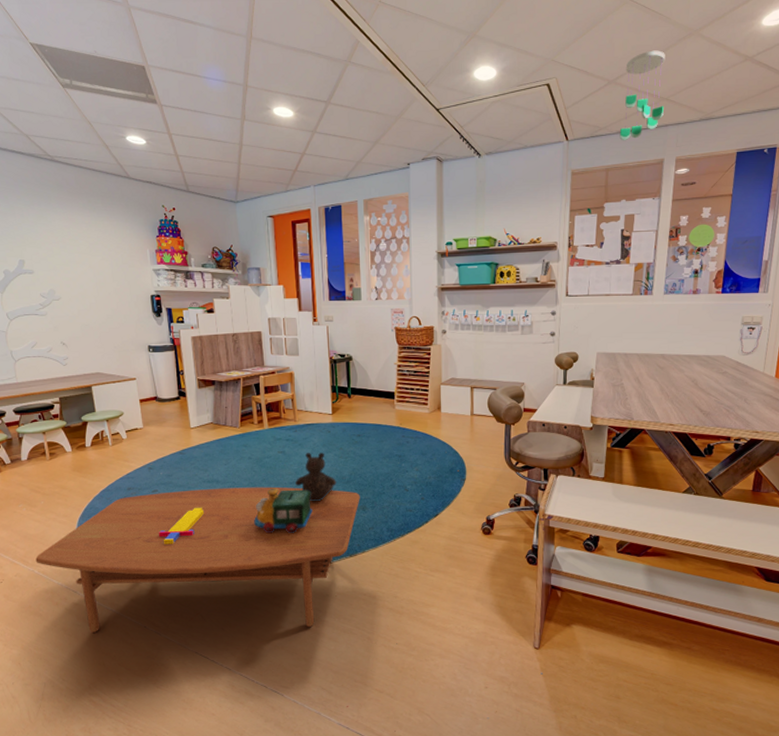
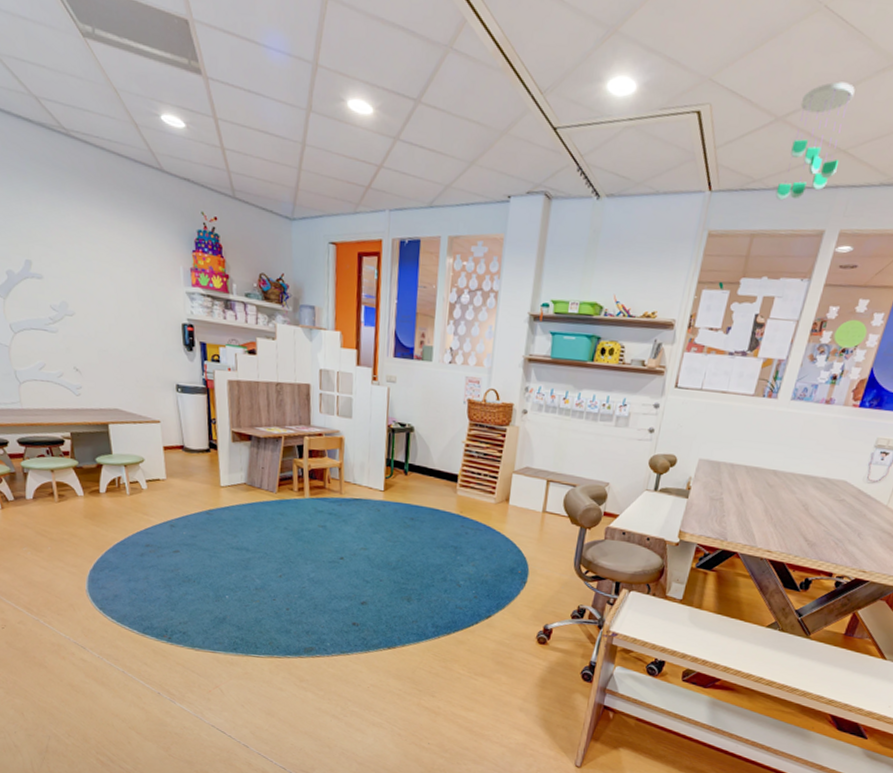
coffee table: present [35,486,360,633] -> none [41,553,406,716]
toy sword: present [158,507,205,544] -> none [177,575,231,611]
toy train: present [254,488,313,534] -> none [285,564,352,616]
stuffed bear: present [295,452,337,501] -> none [335,531,381,585]

